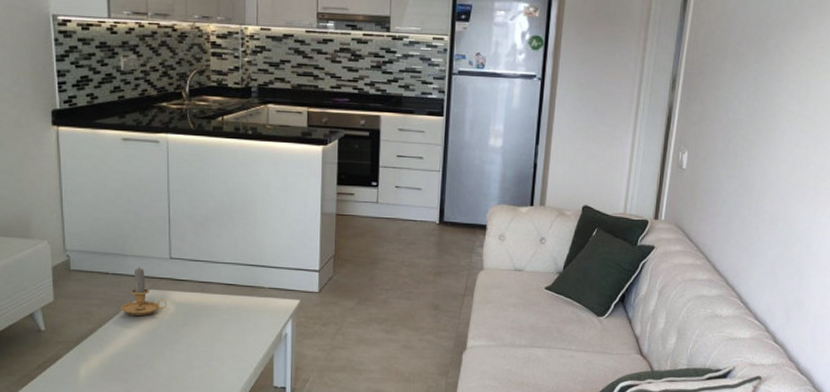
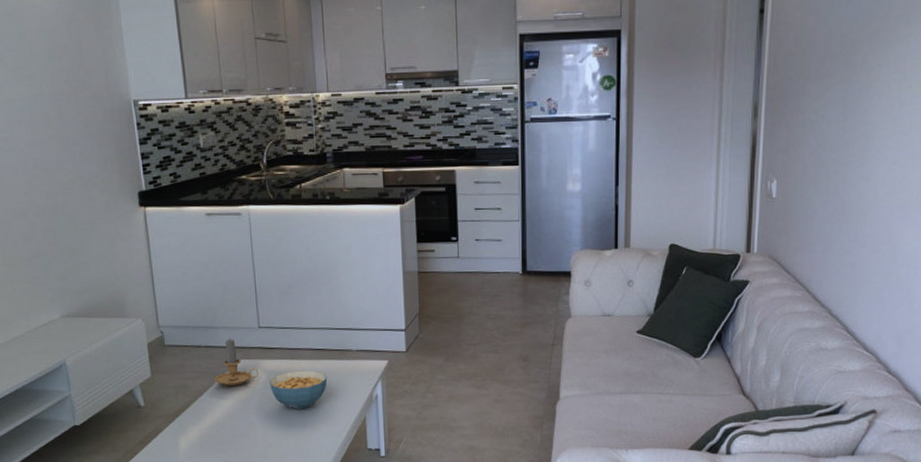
cereal bowl: none [178,304,238,343] -> present [269,370,328,409]

